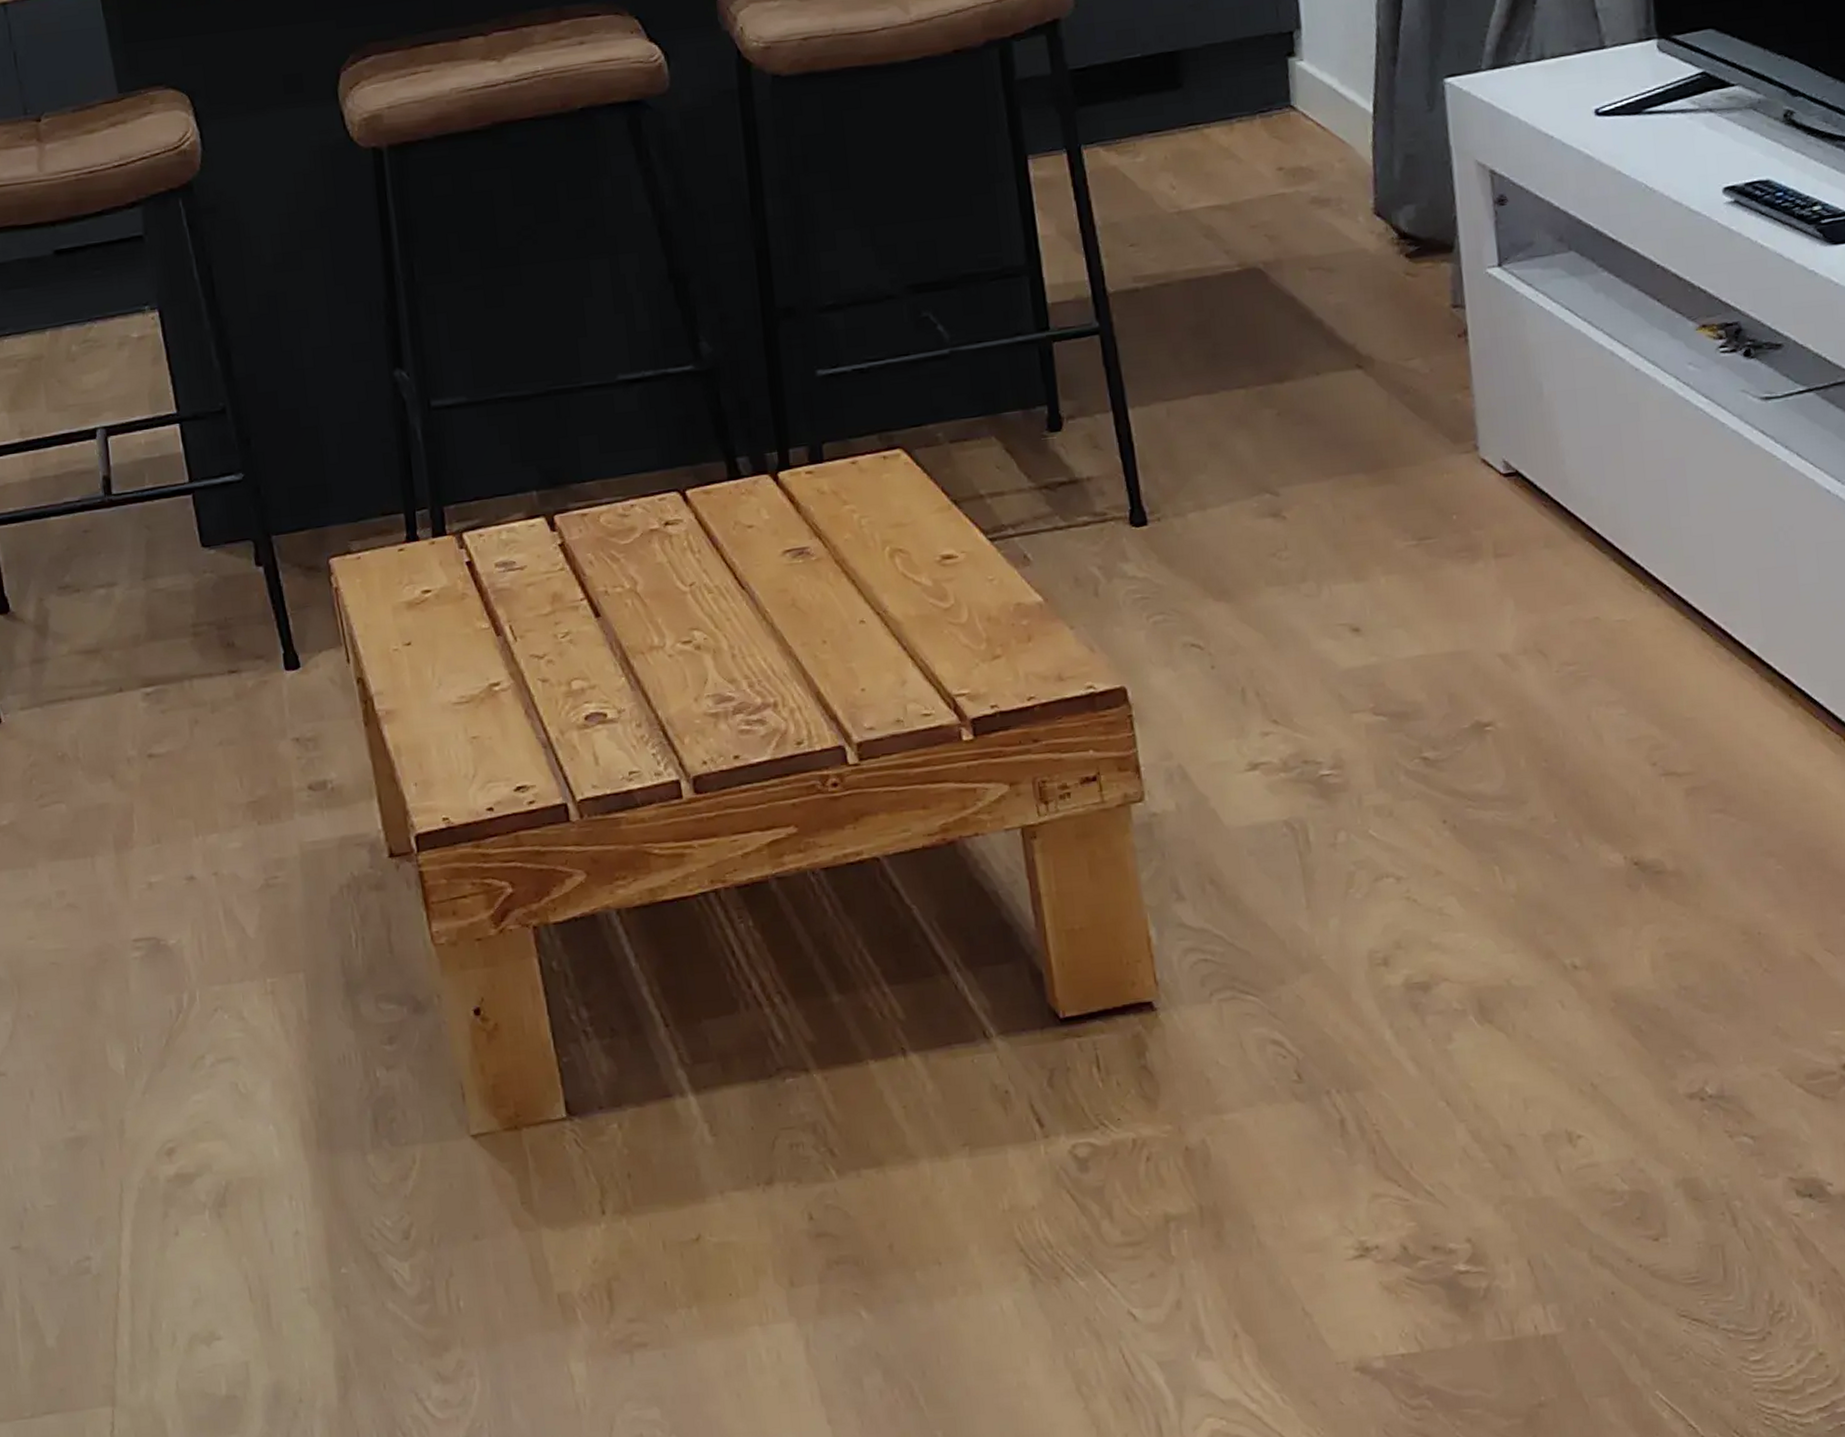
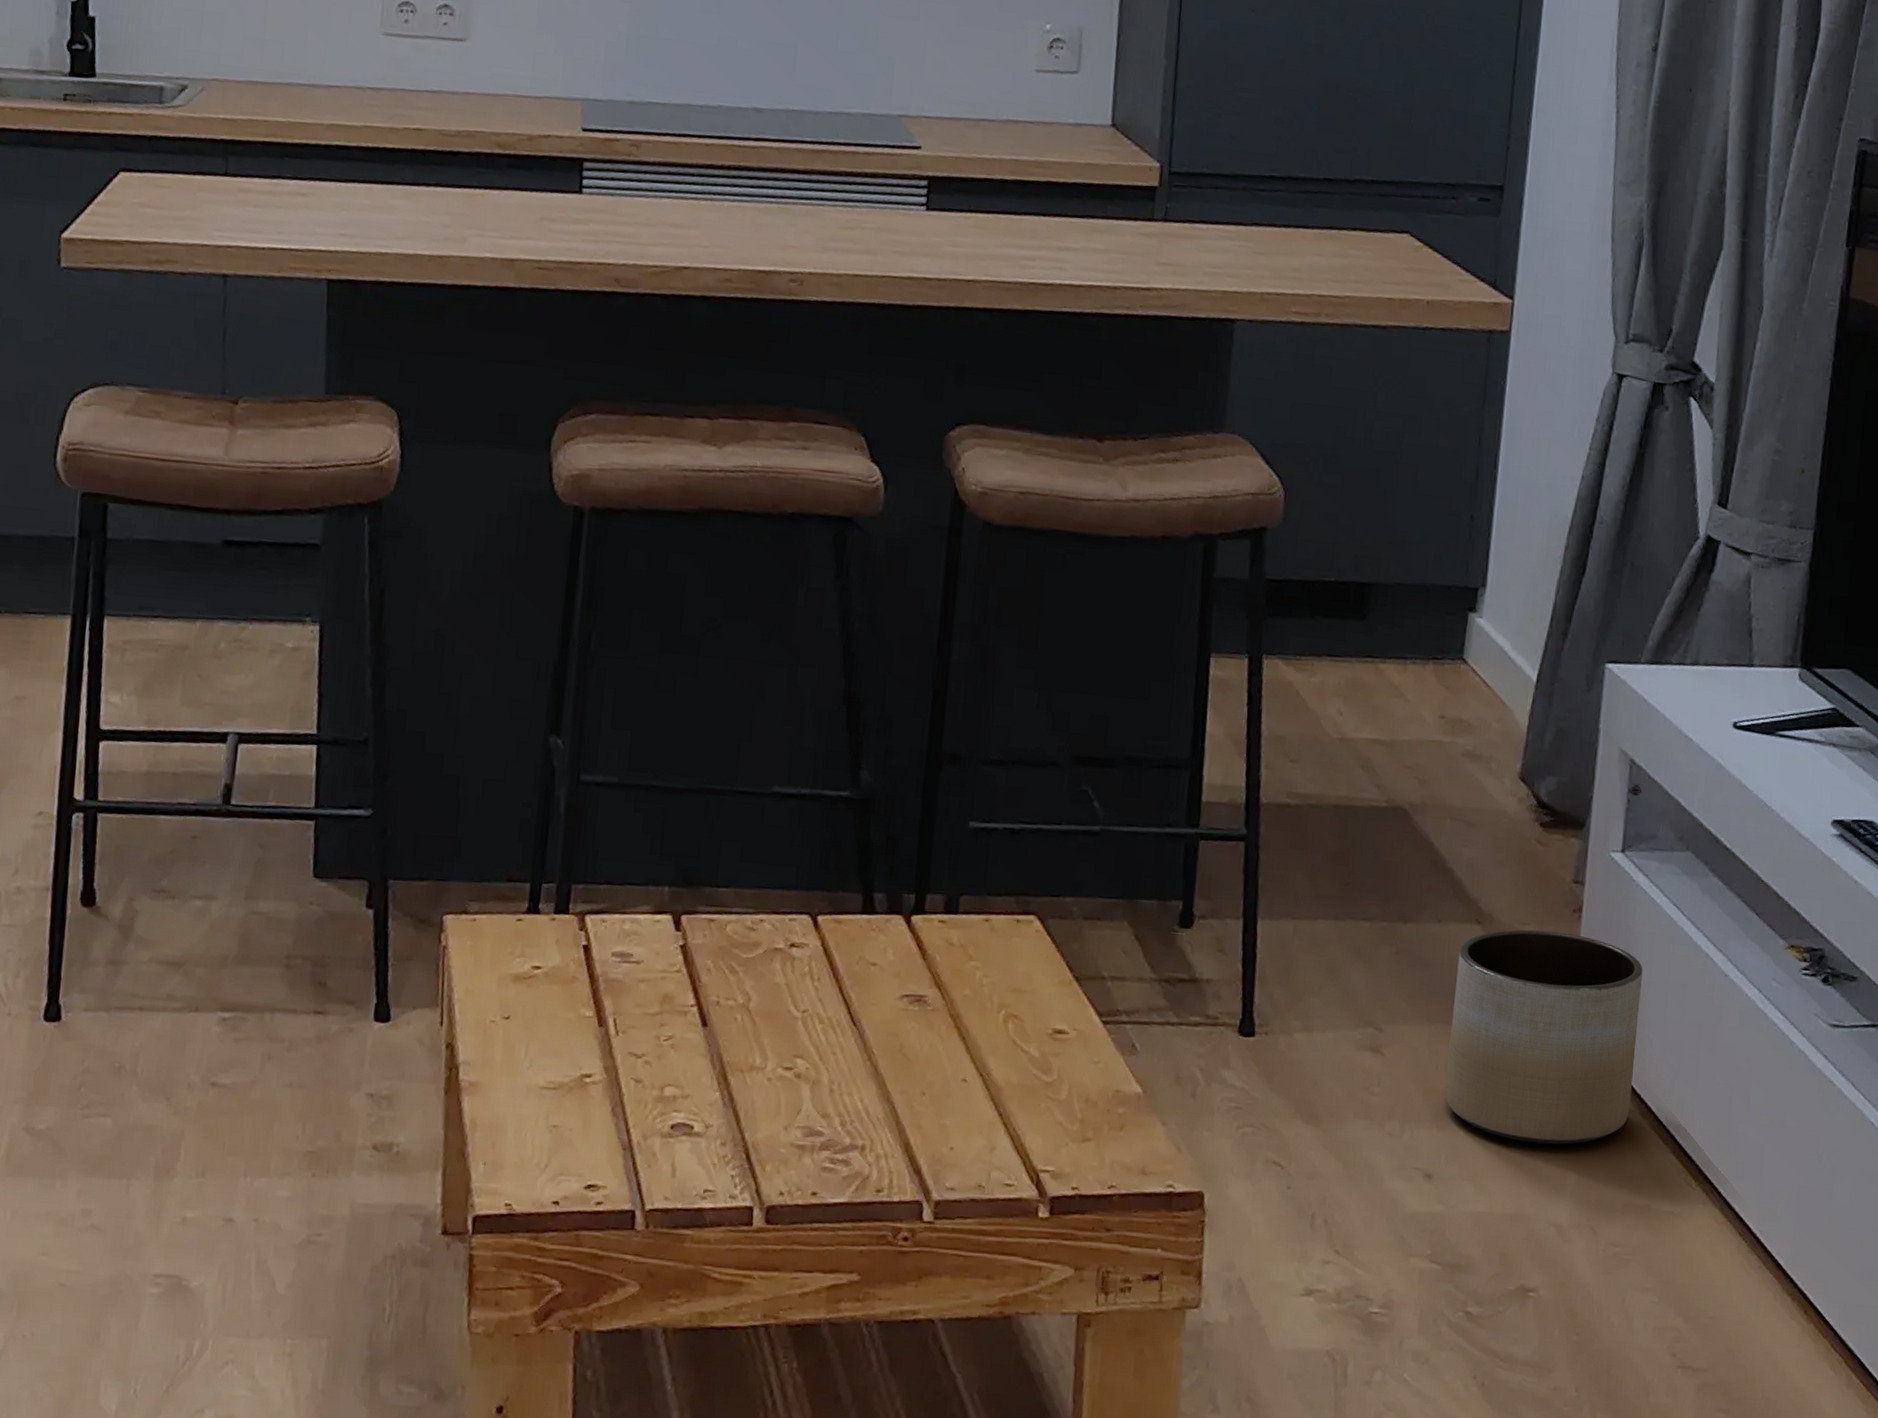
planter: none [1344,359,1558,578] -> present [1444,929,1643,1145]

